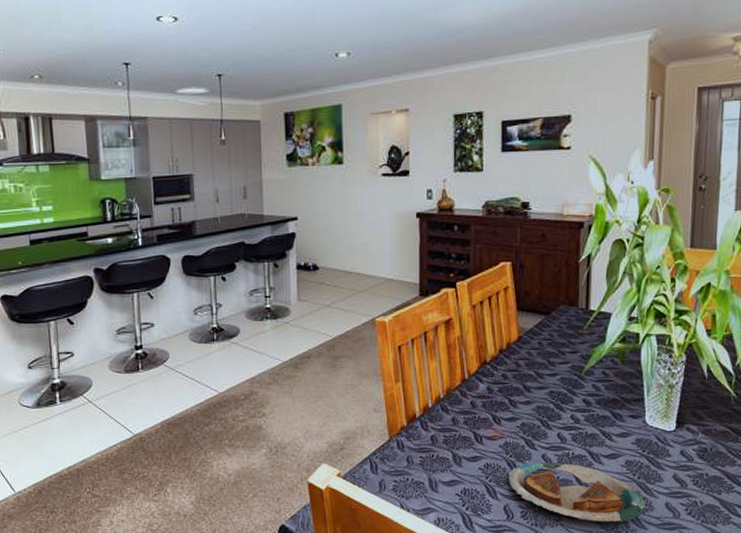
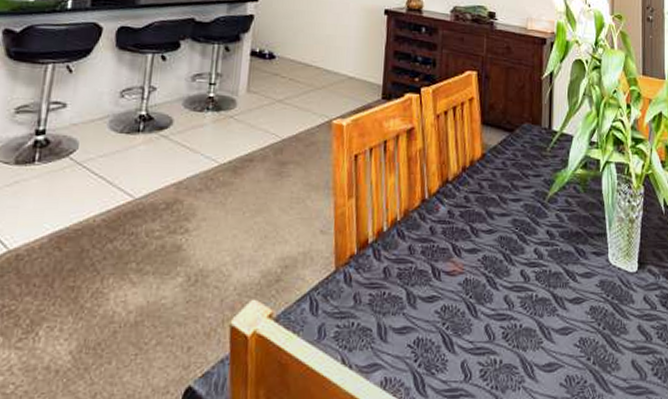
plate: present [508,462,647,523] -> none [467,306,613,386]

